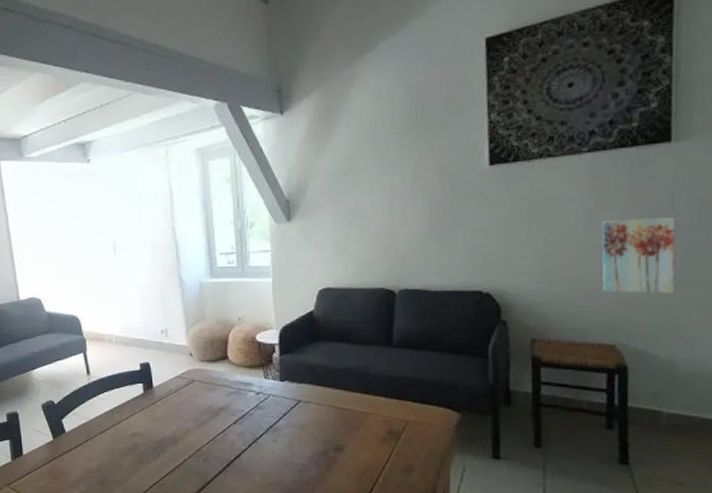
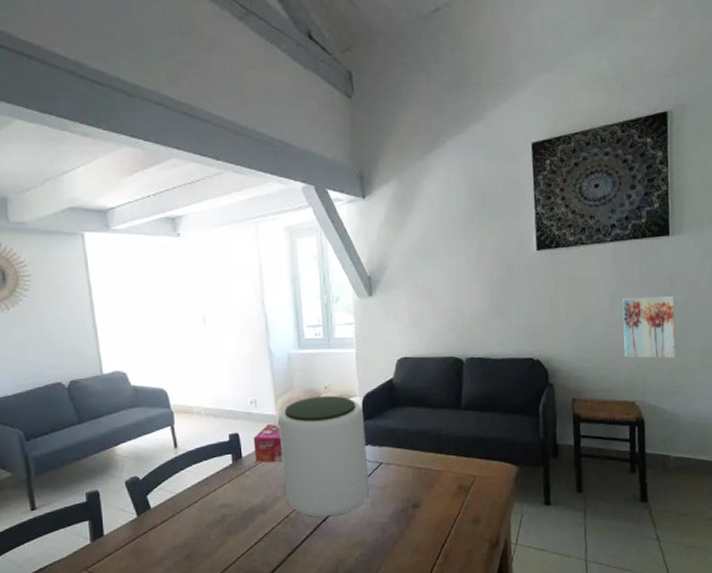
tissue box: none [164,355,195,395] -> present [253,424,283,463]
plant pot: none [190,327,286,454] -> present [278,395,369,517]

